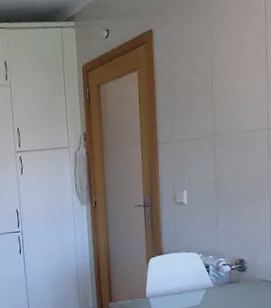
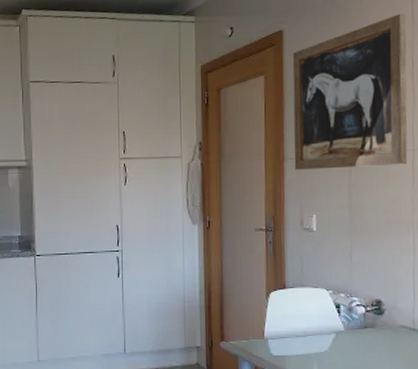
wall art: none [161,7,264,152] -> present [292,13,408,170]

